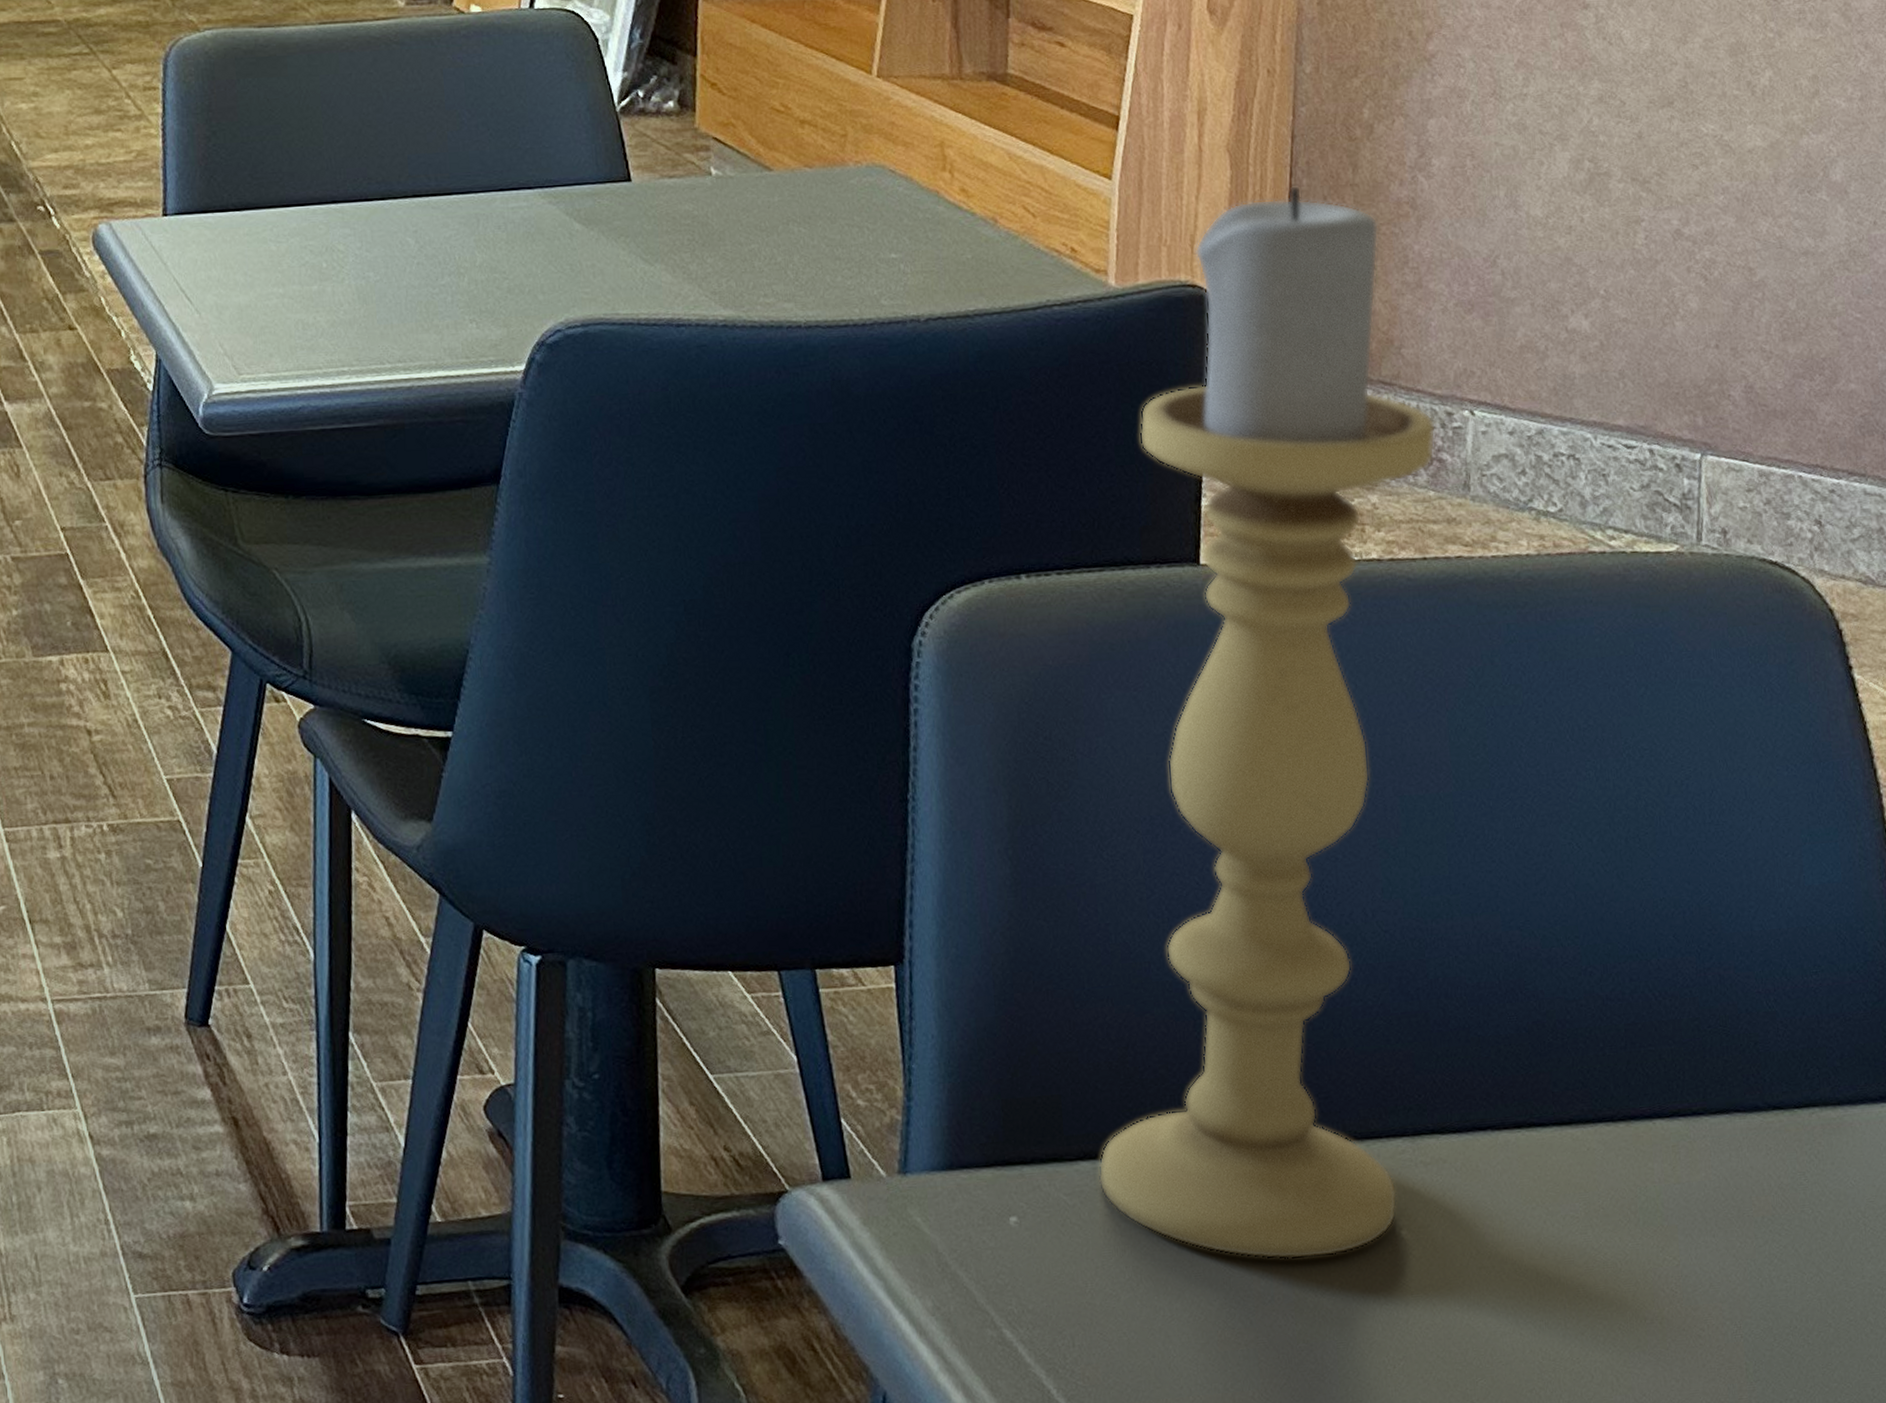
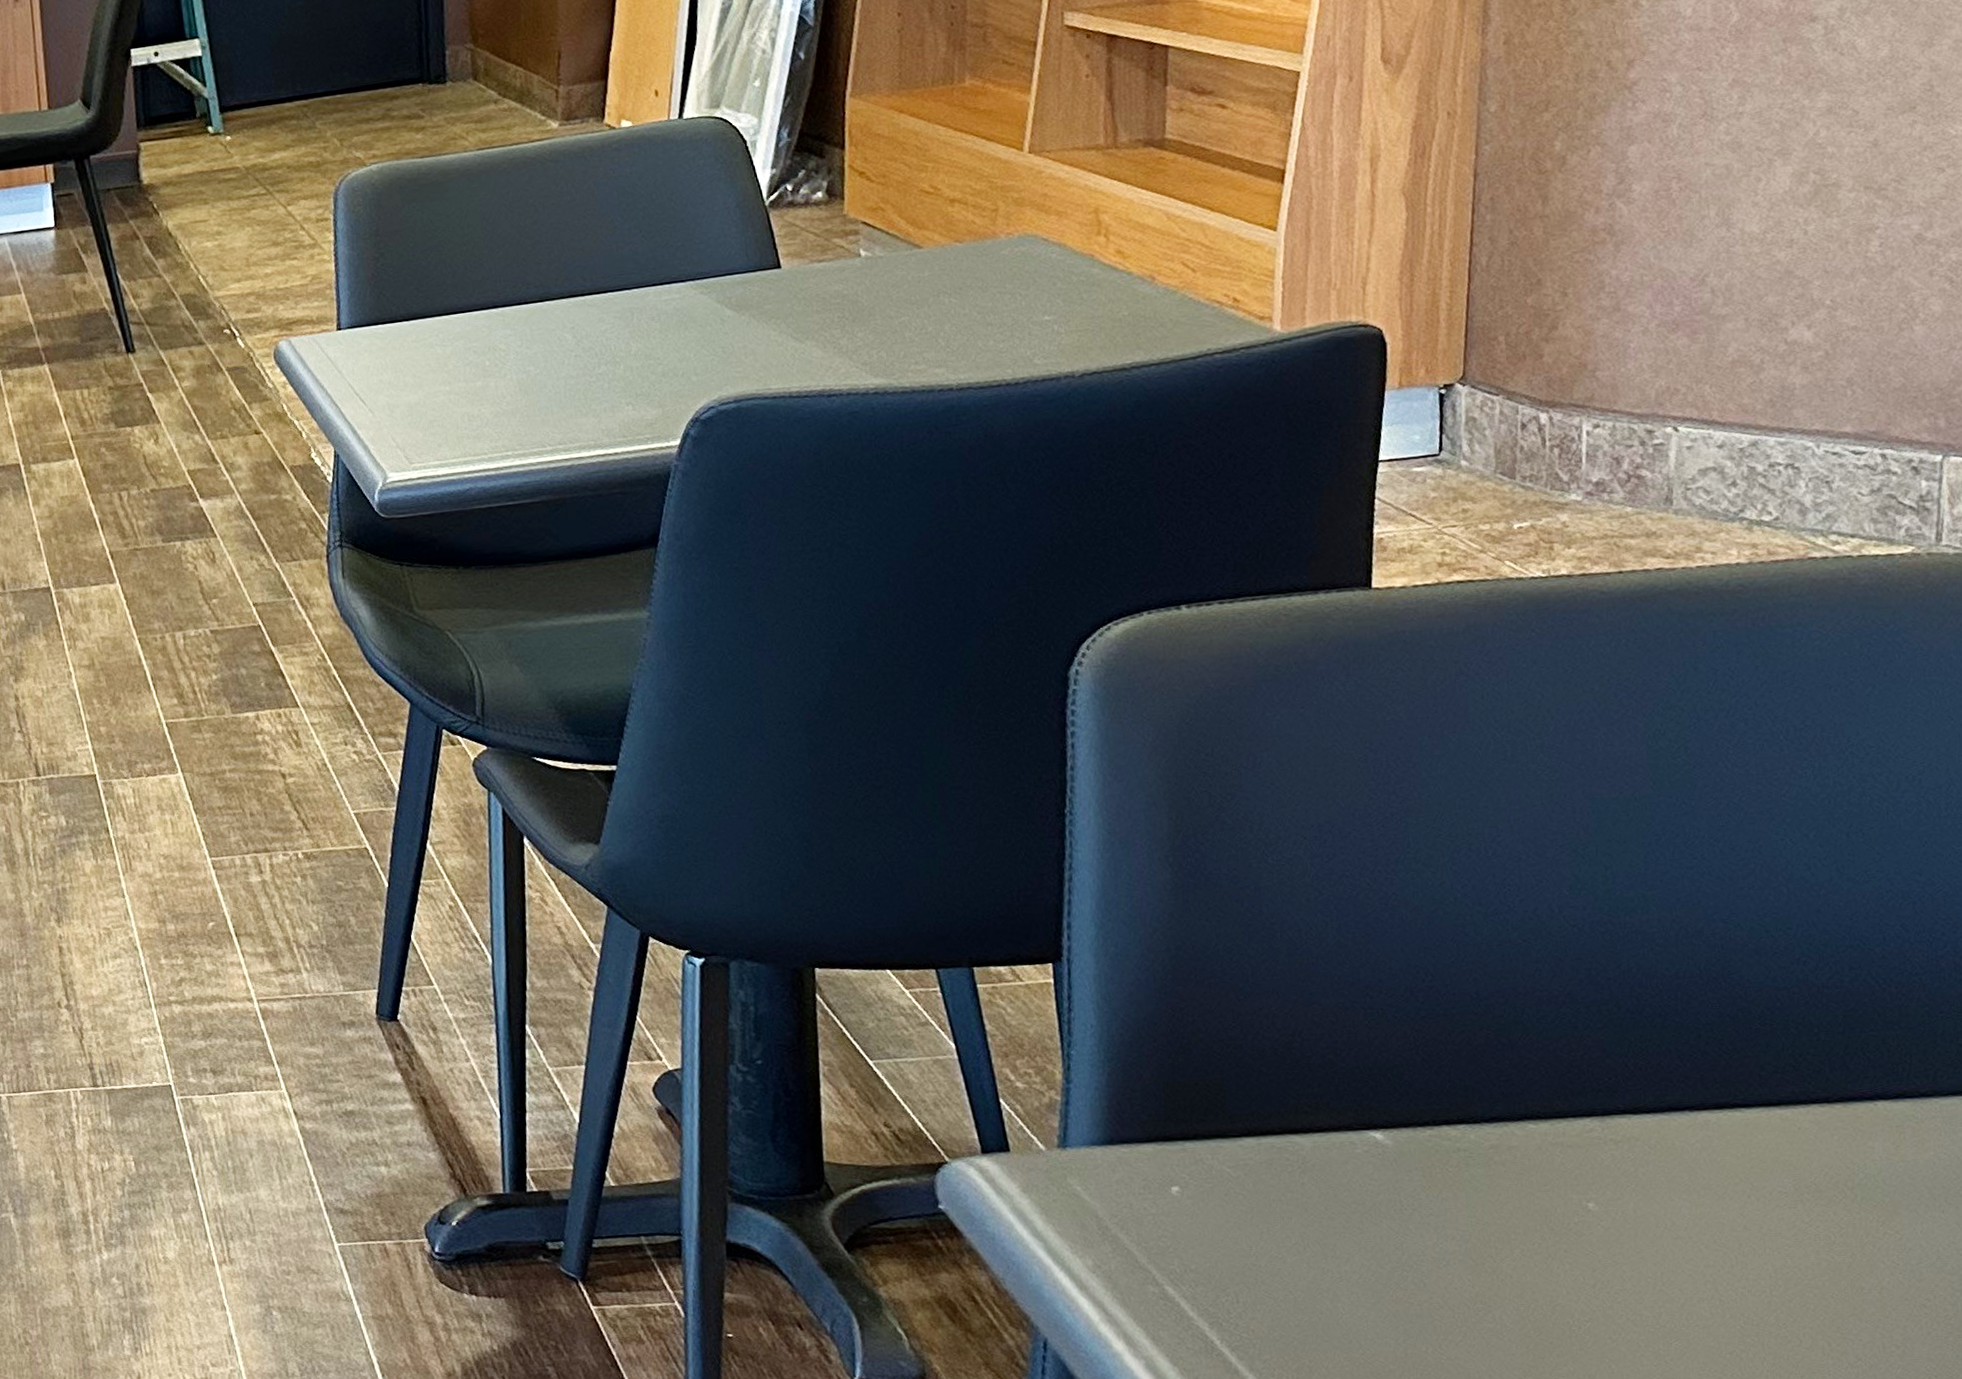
candle holder: present [1098,185,1437,1260] -> none [1263,221,1635,1228]

